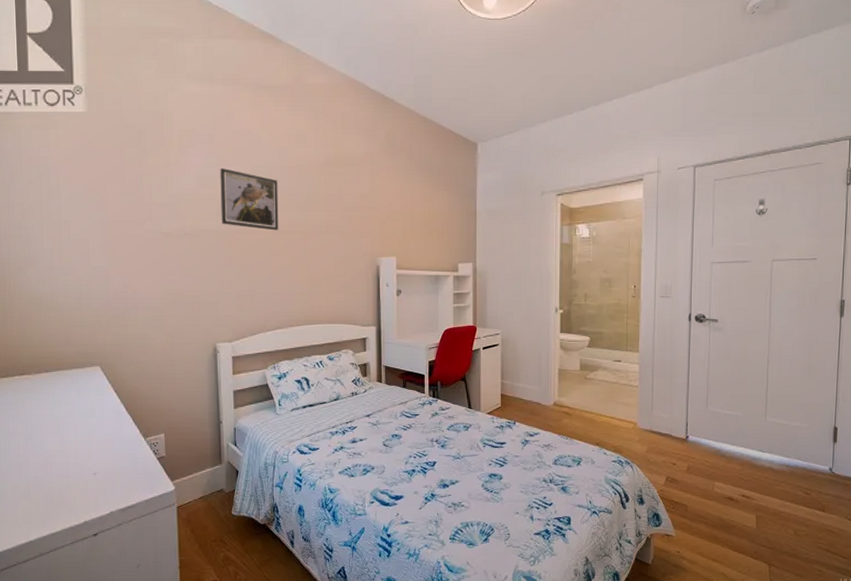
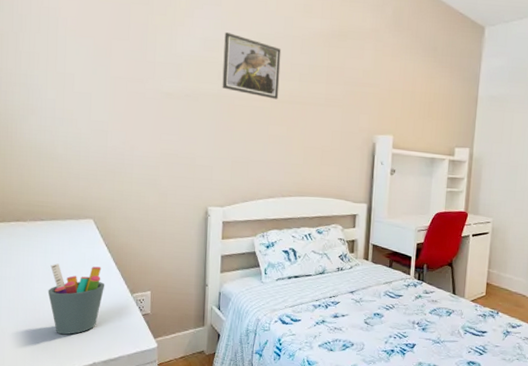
pen holder: none [58,414,117,486] -> present [47,263,105,335]

